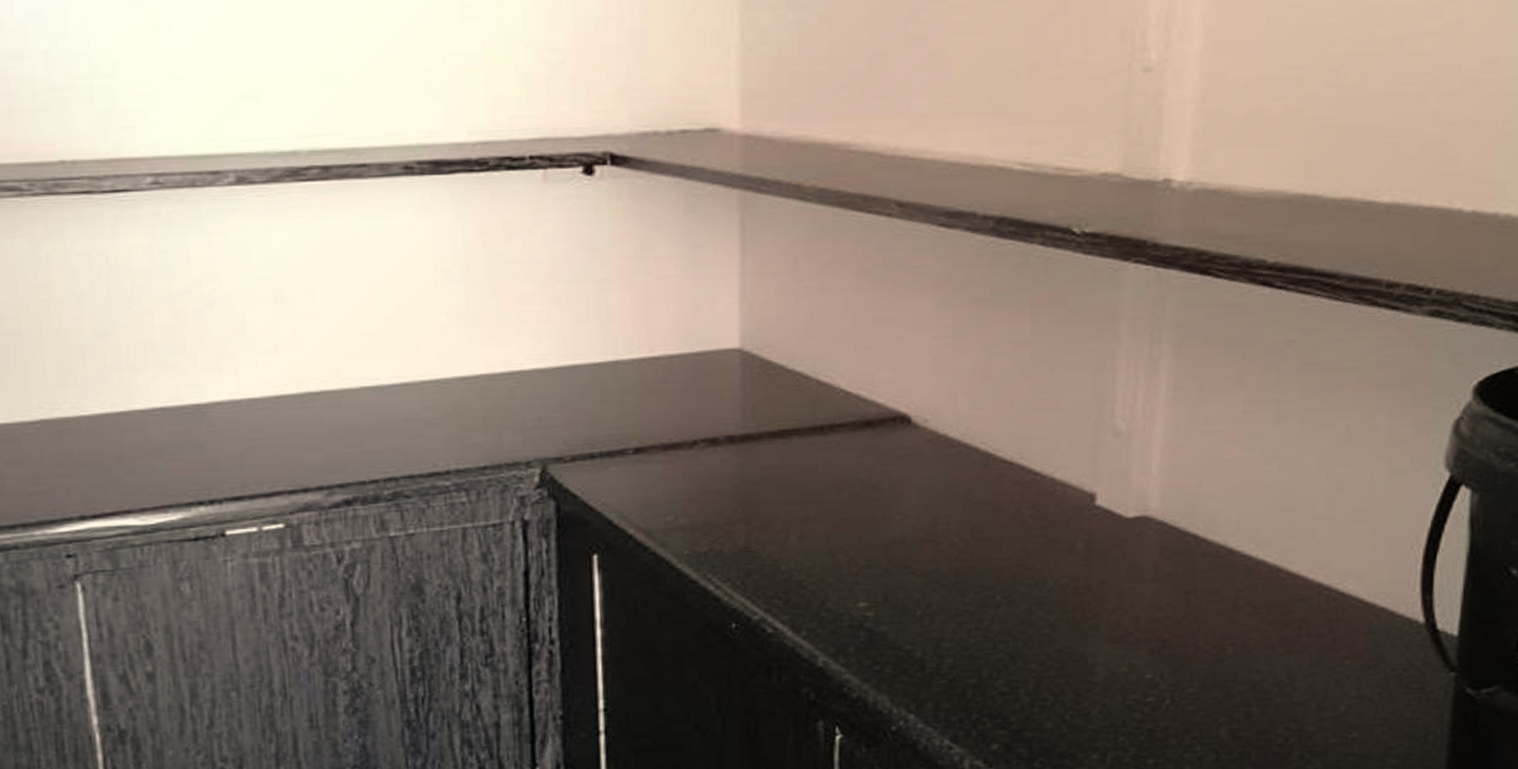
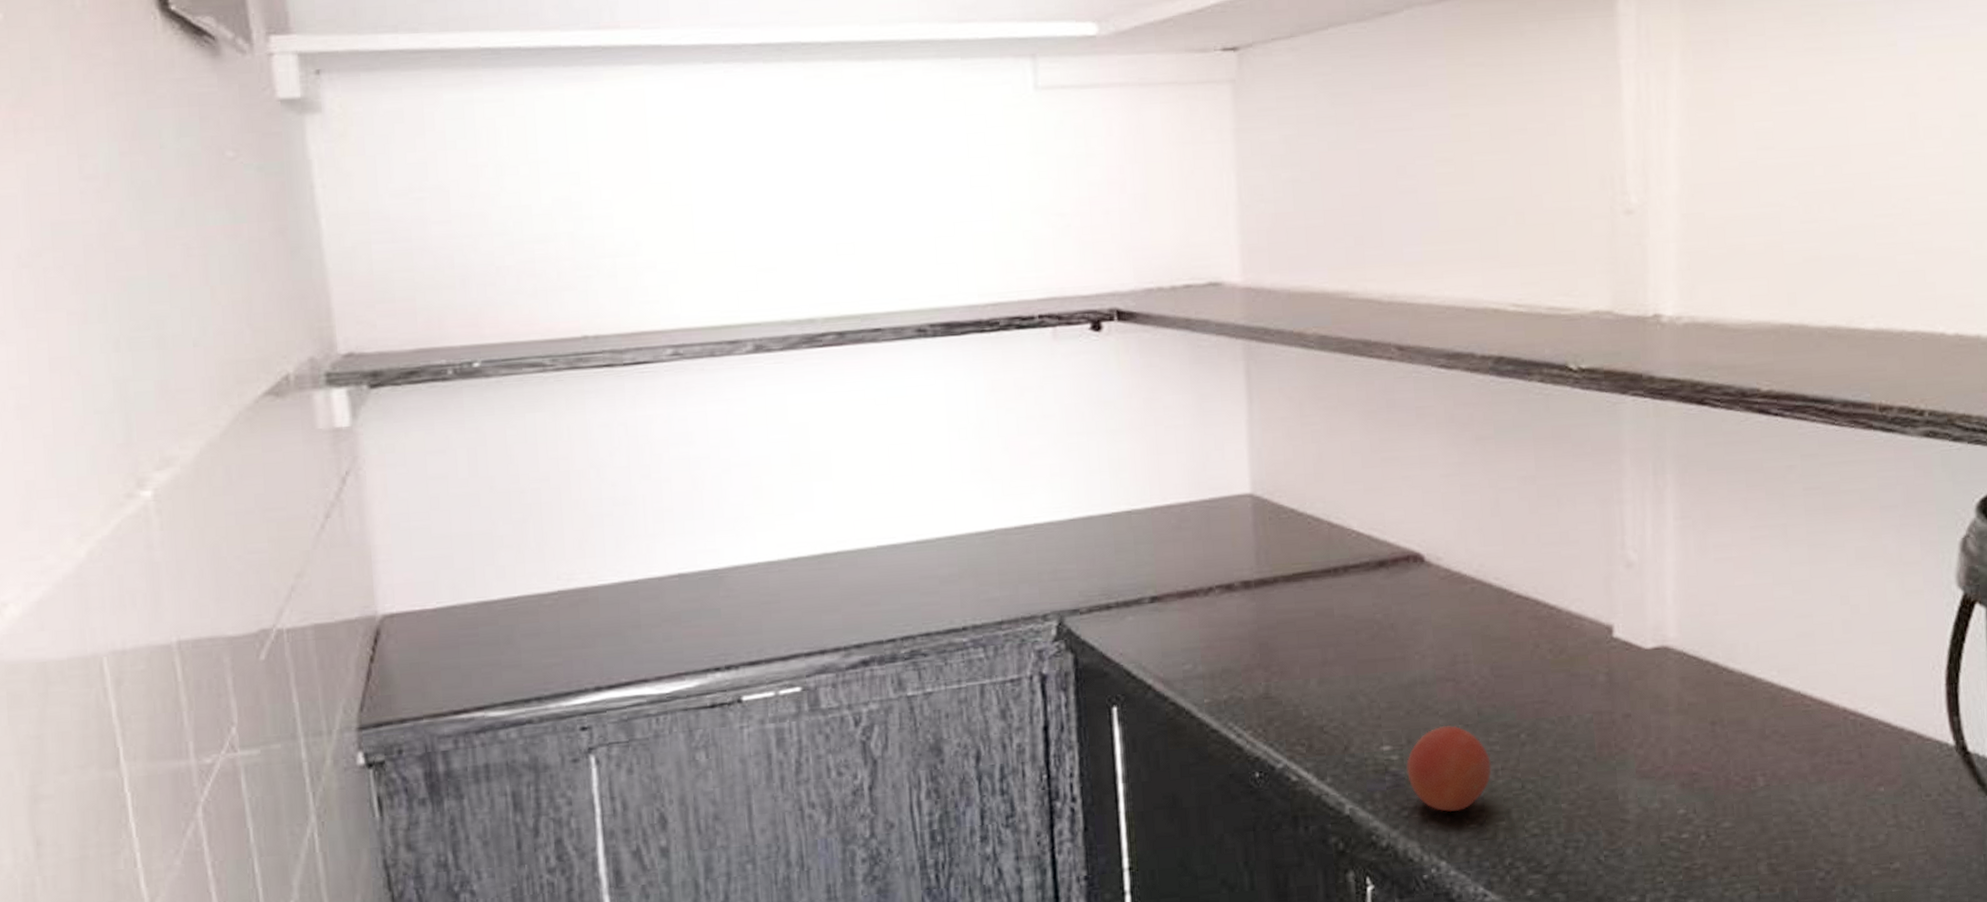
fruit: none [881,584,965,668] -> present [1406,725,1492,812]

